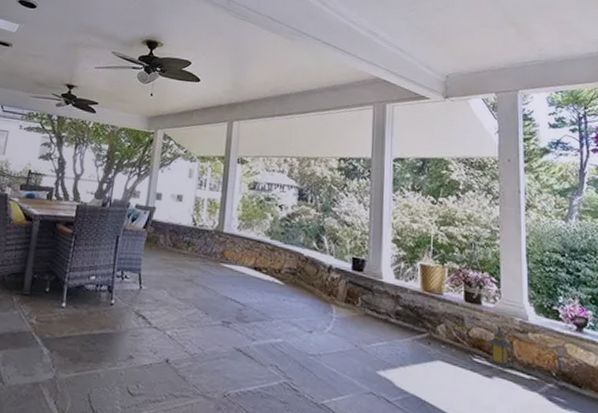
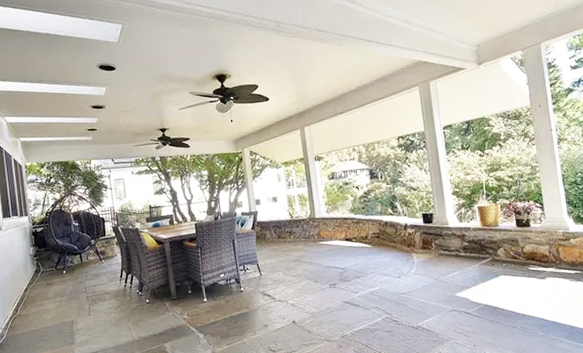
lantern: present [486,326,513,369] -> none [539,240,561,270]

